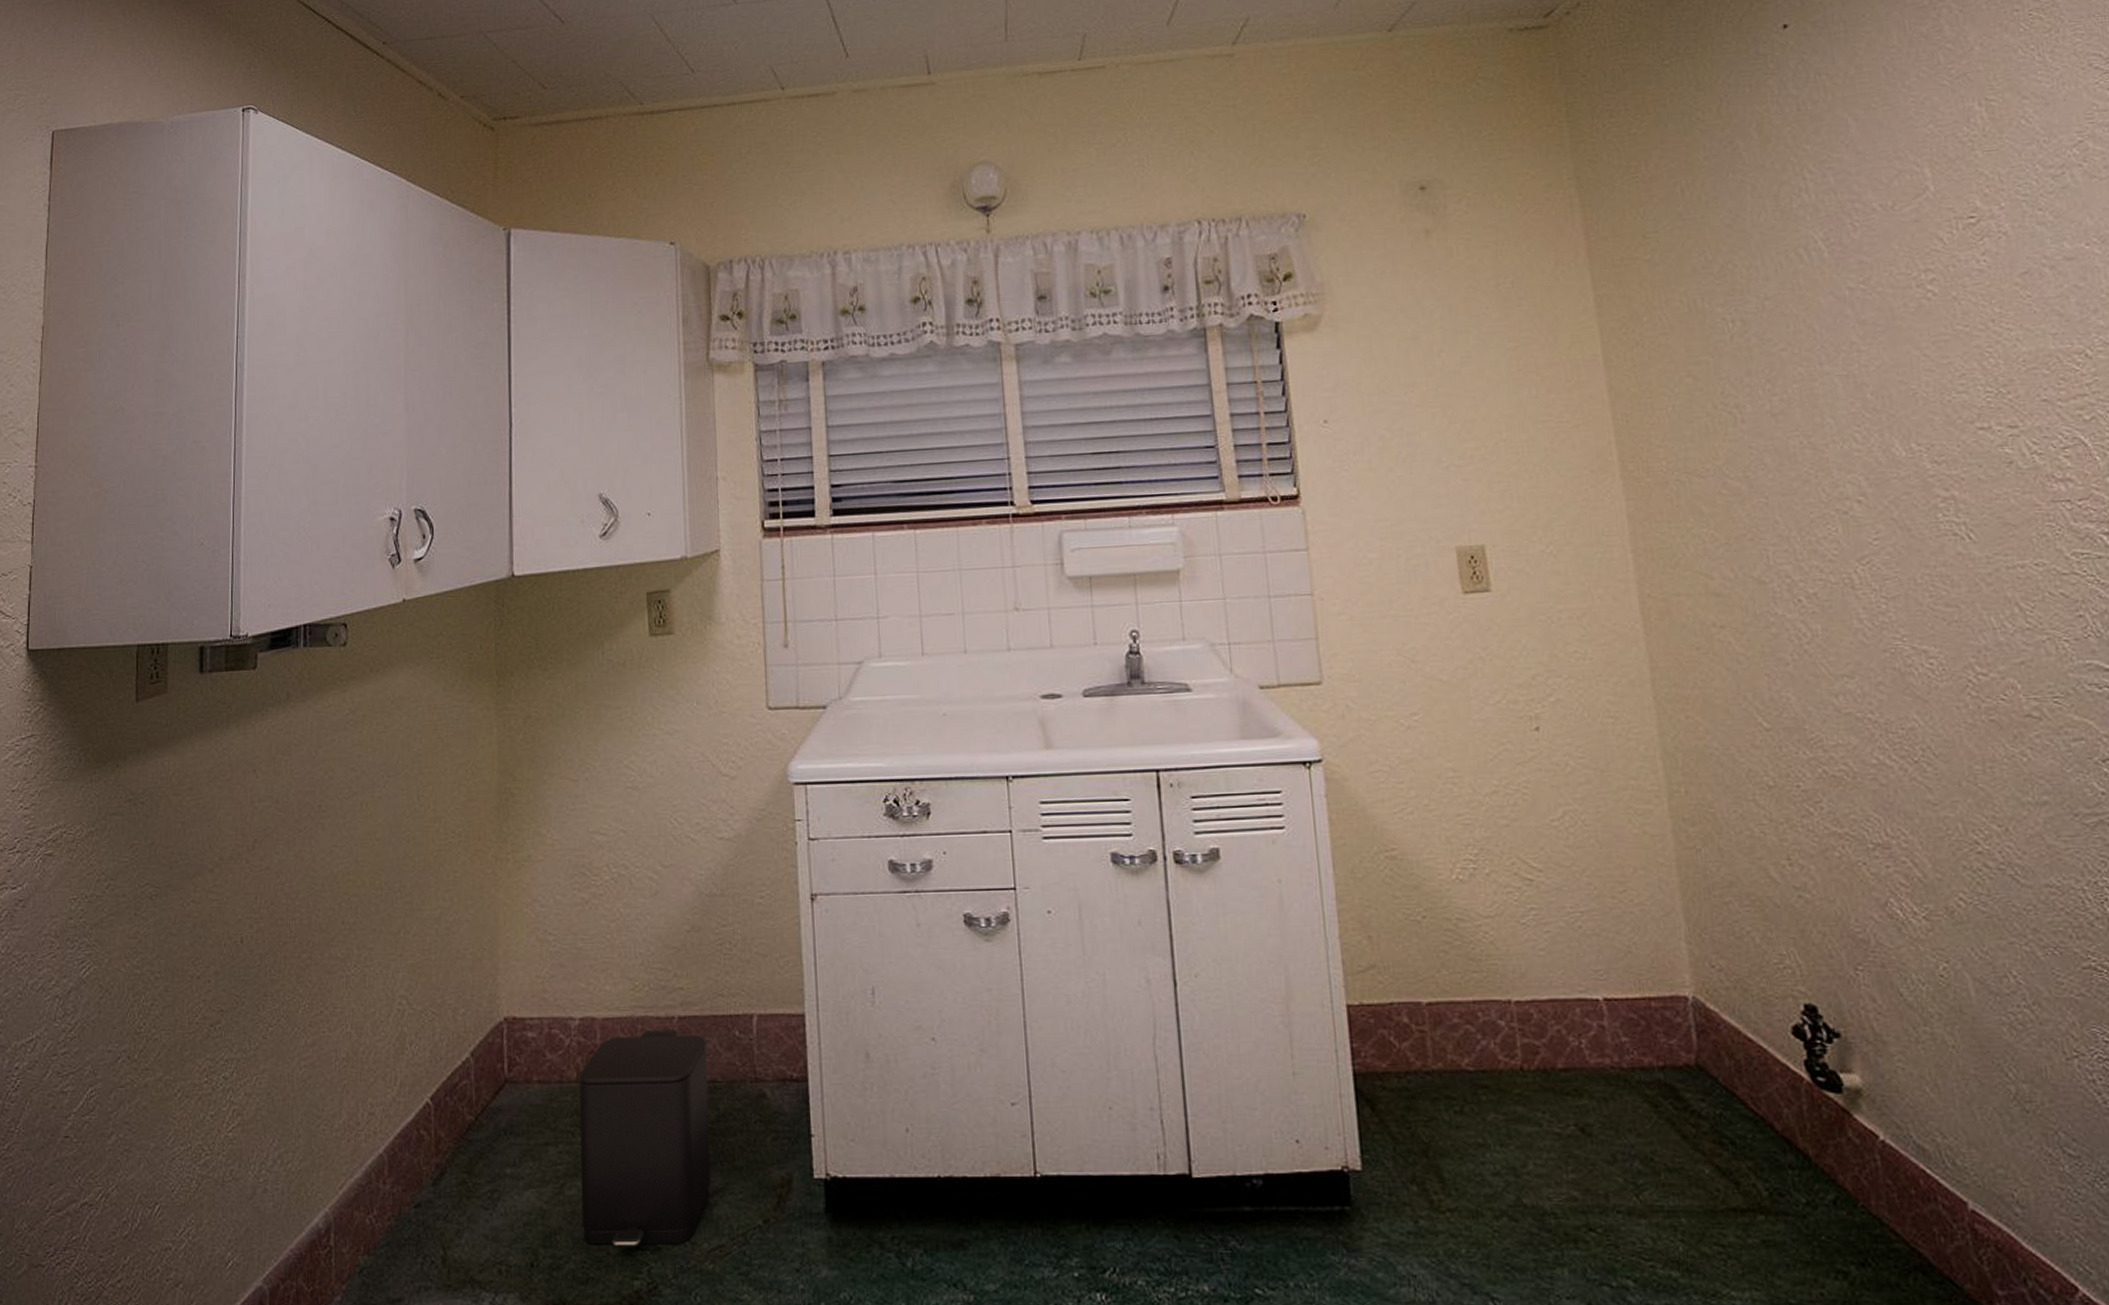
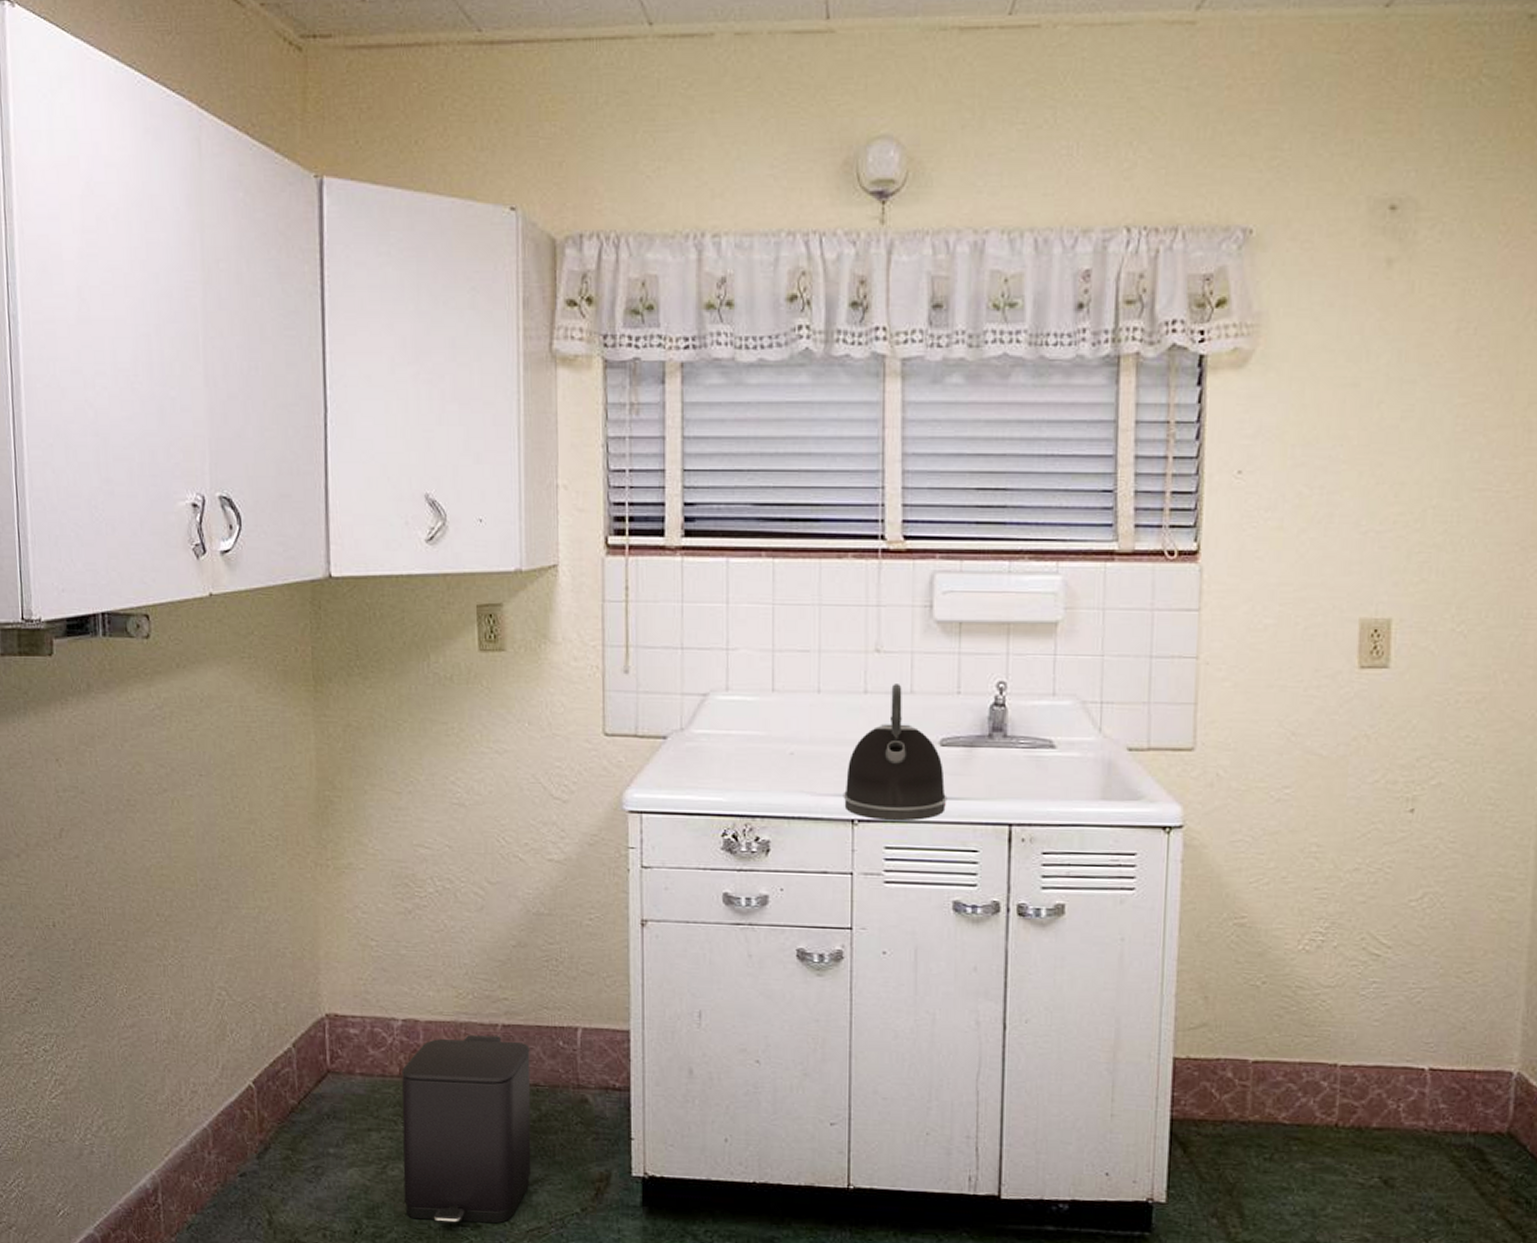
kettle: none [995,639,1095,776] -> present [843,684,947,822]

